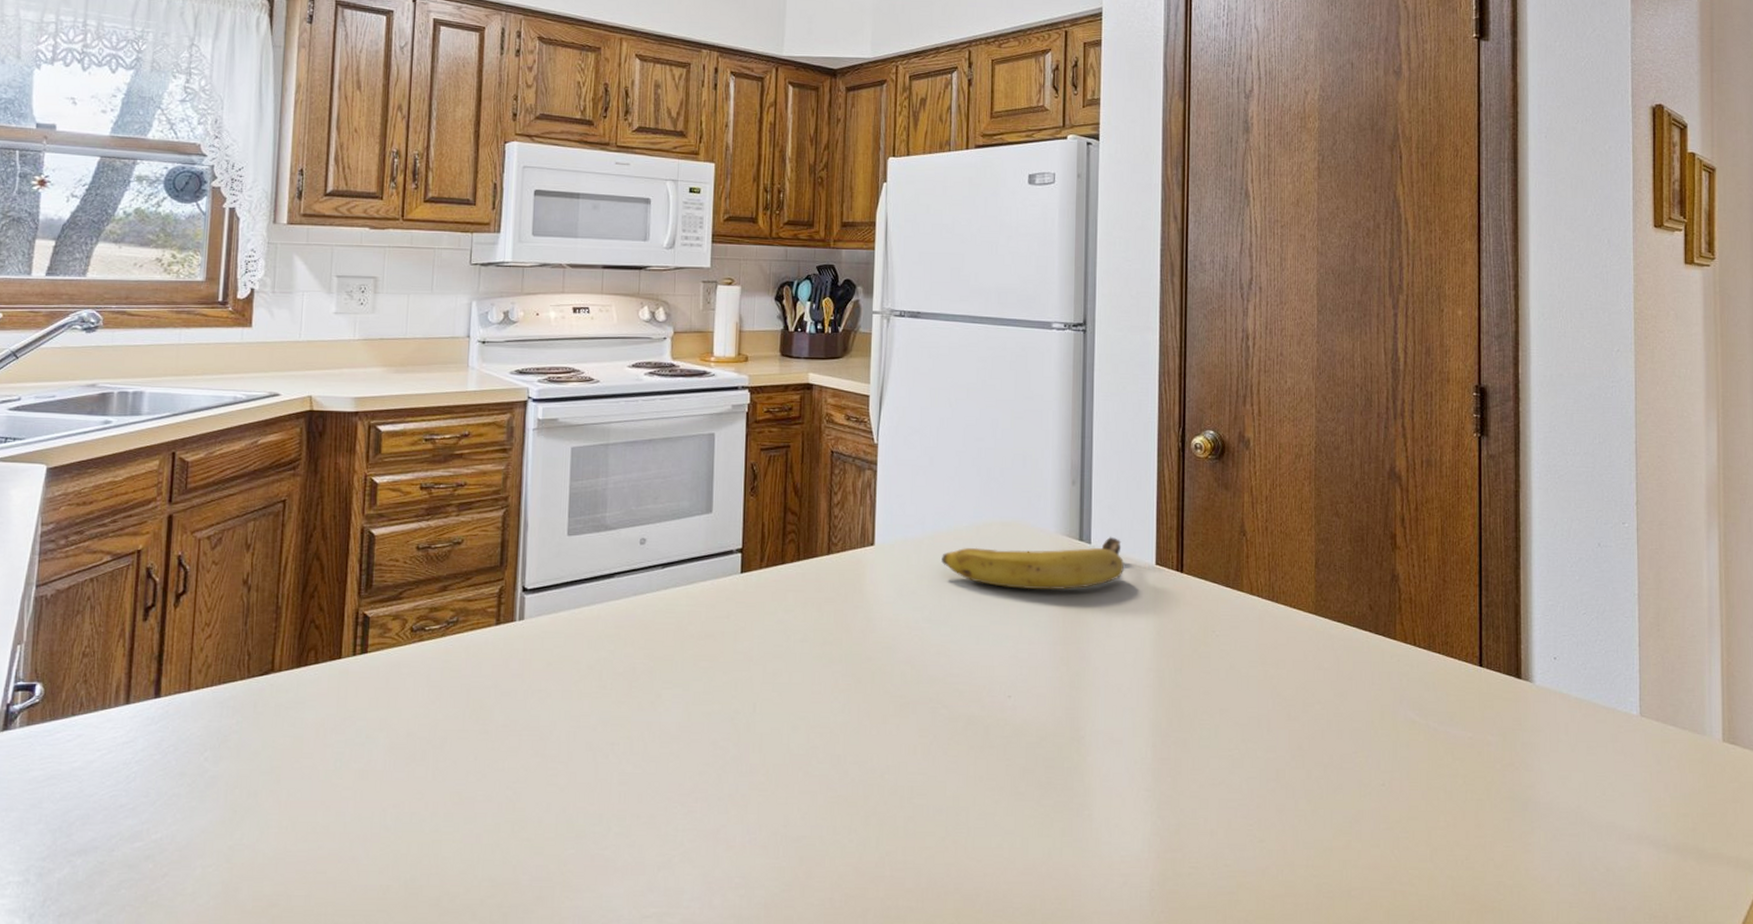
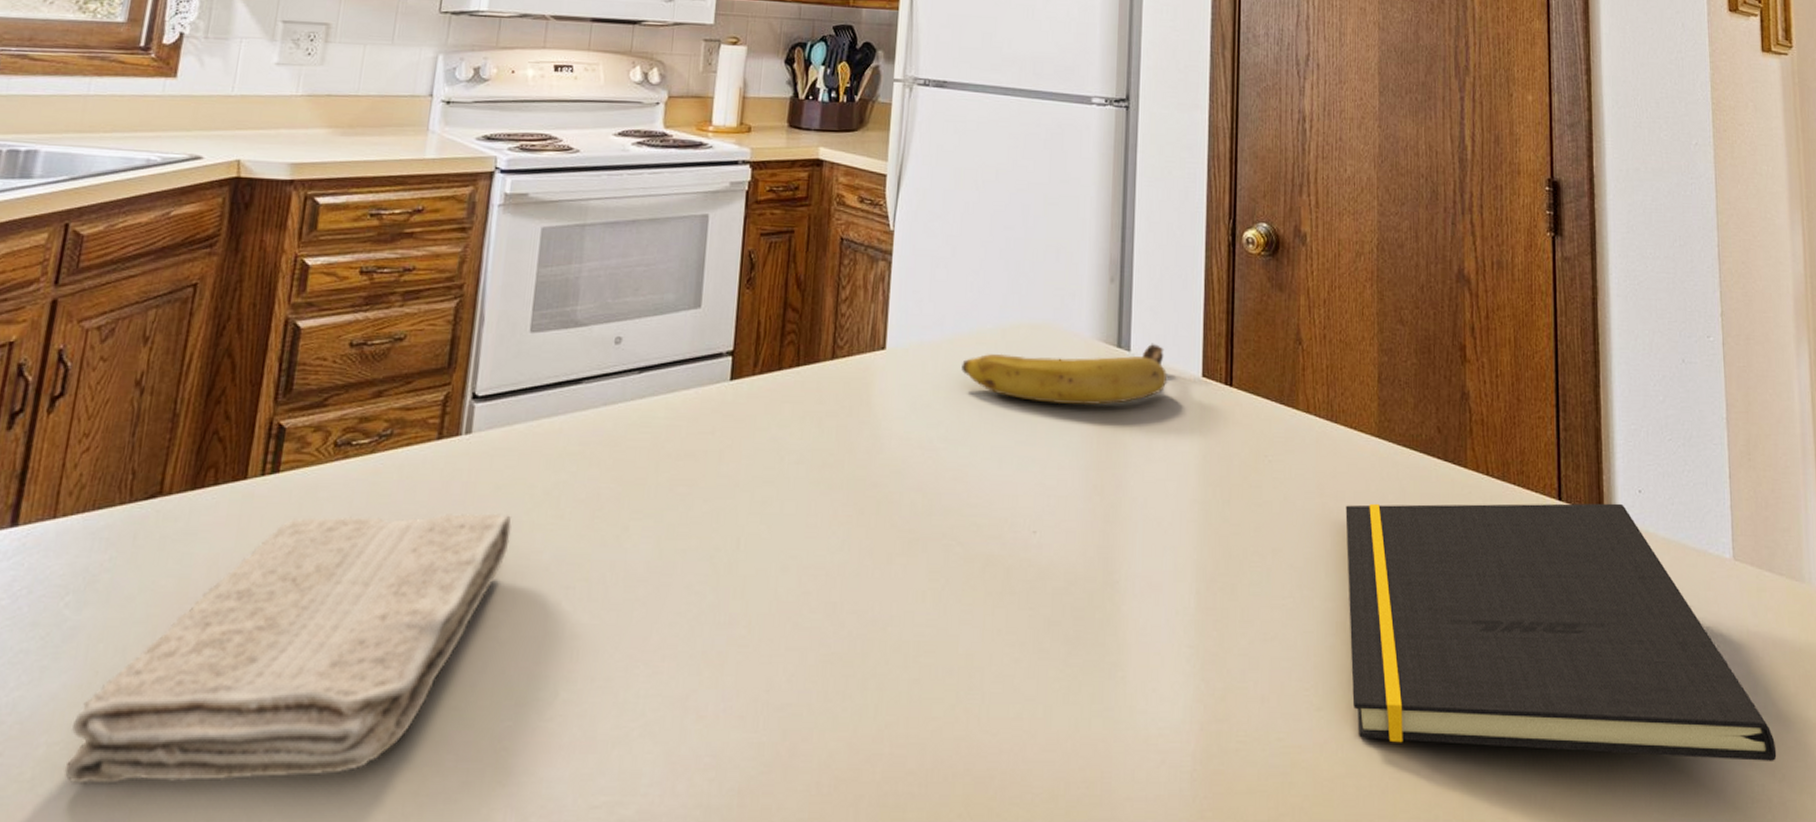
washcloth: none [218,684,563,897] -> present [64,512,512,784]
notepad: none [1285,668,1674,884] -> present [1345,503,1777,761]

